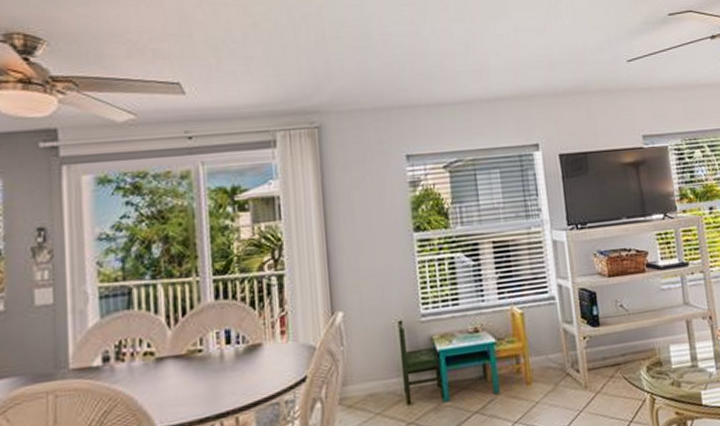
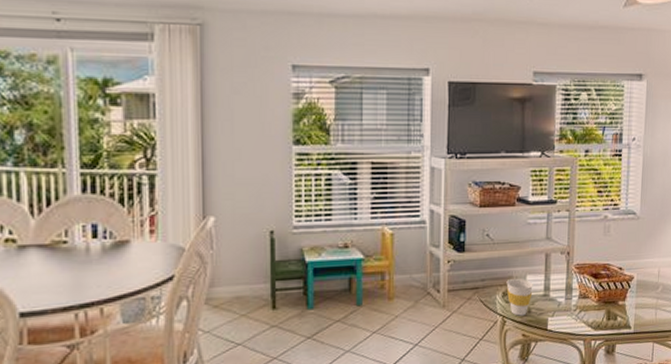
cup: none [649,349,680,392] -> present [506,278,533,316]

